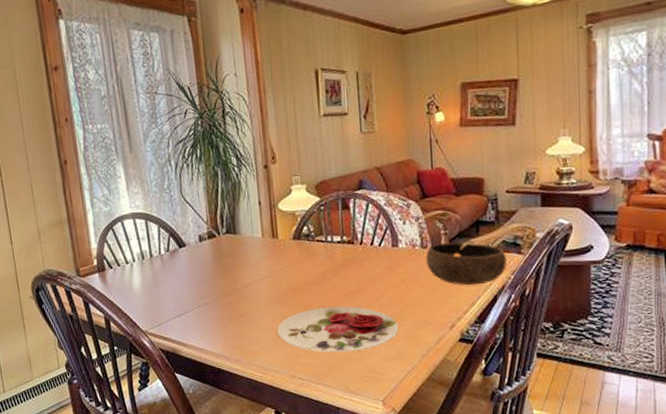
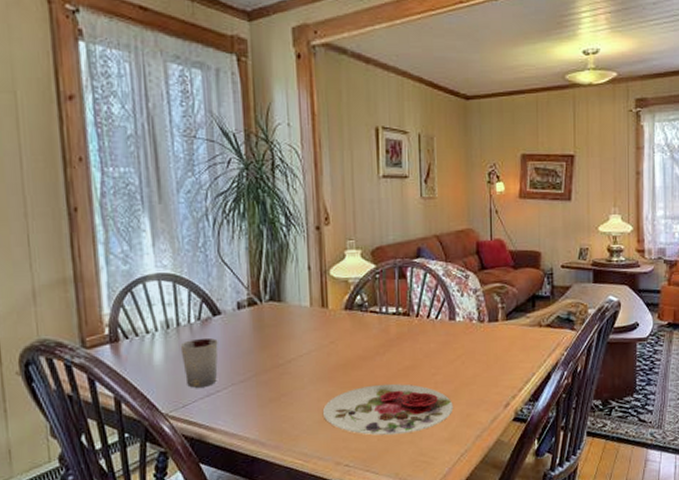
cup: none [153,266,186,309] -> present [180,338,218,388]
bowl: present [425,242,506,286] -> none [482,317,560,362]

